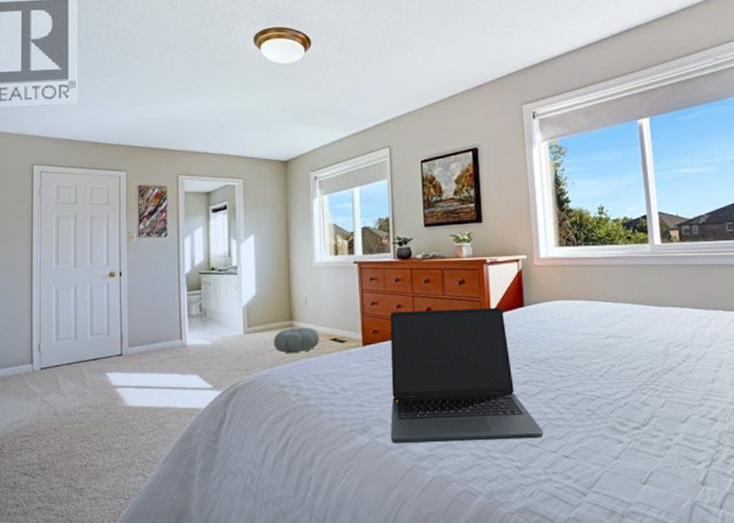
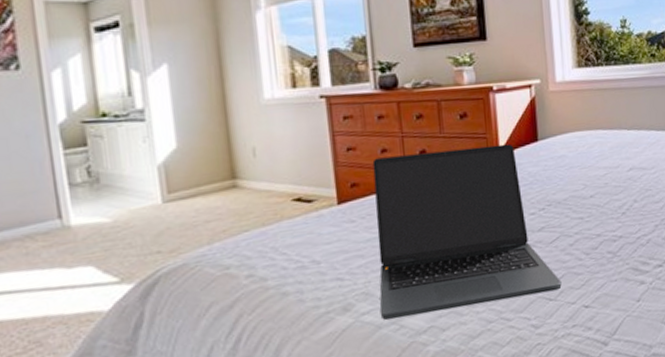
pouf: present [274,327,320,353] -> none [209,186,278,224]

